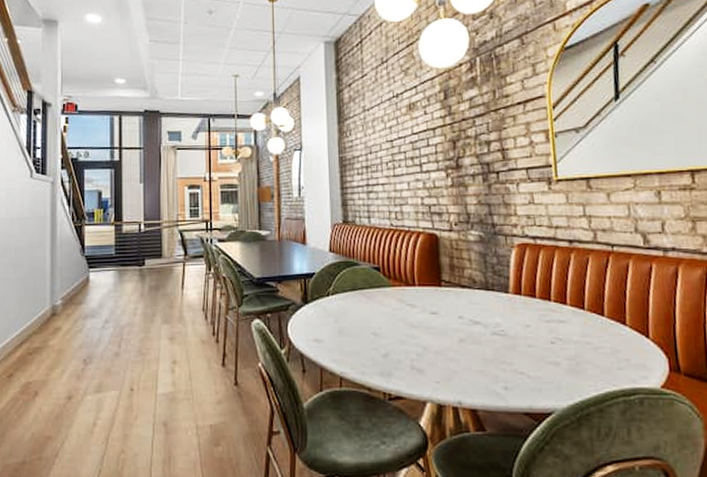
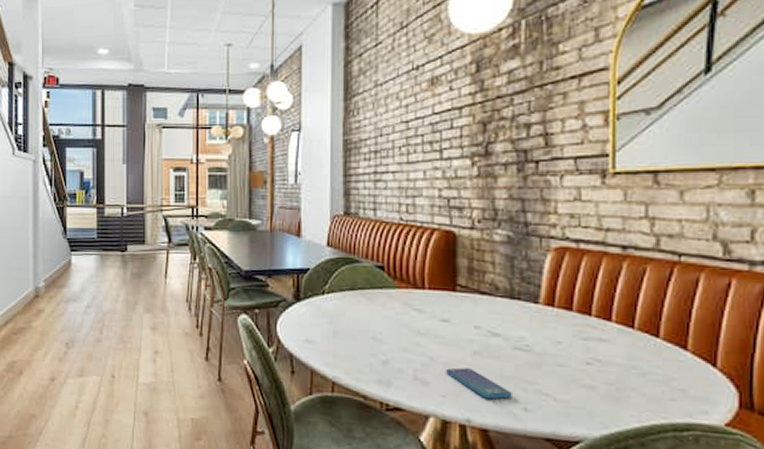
smartphone: none [438,355,494,381] -> present [446,367,512,399]

